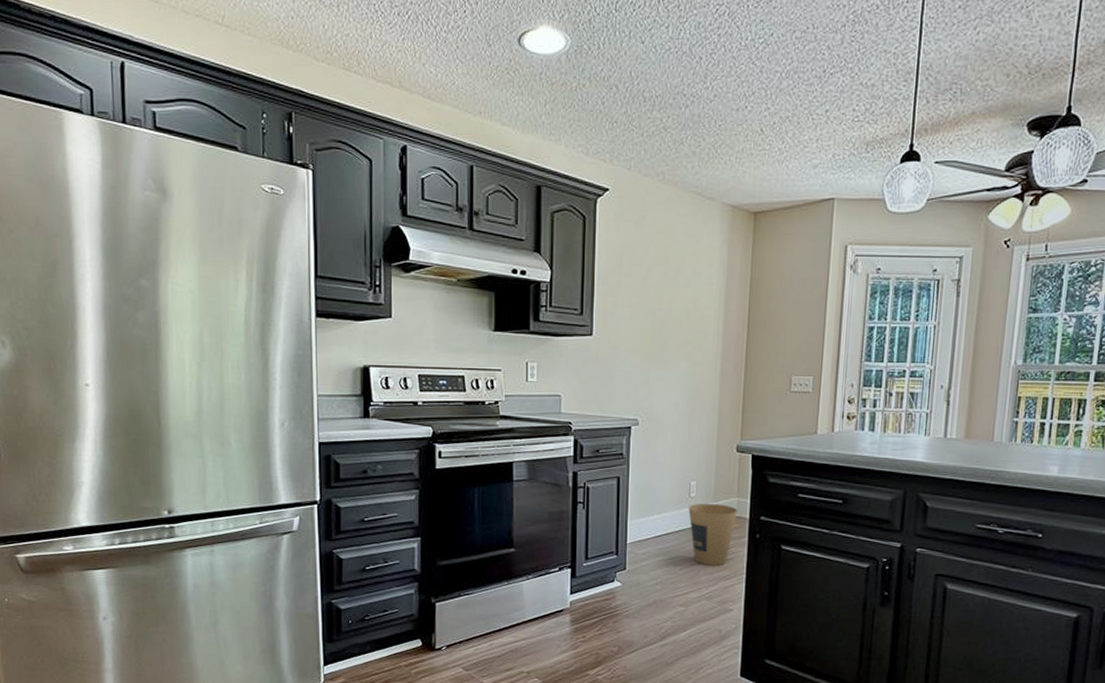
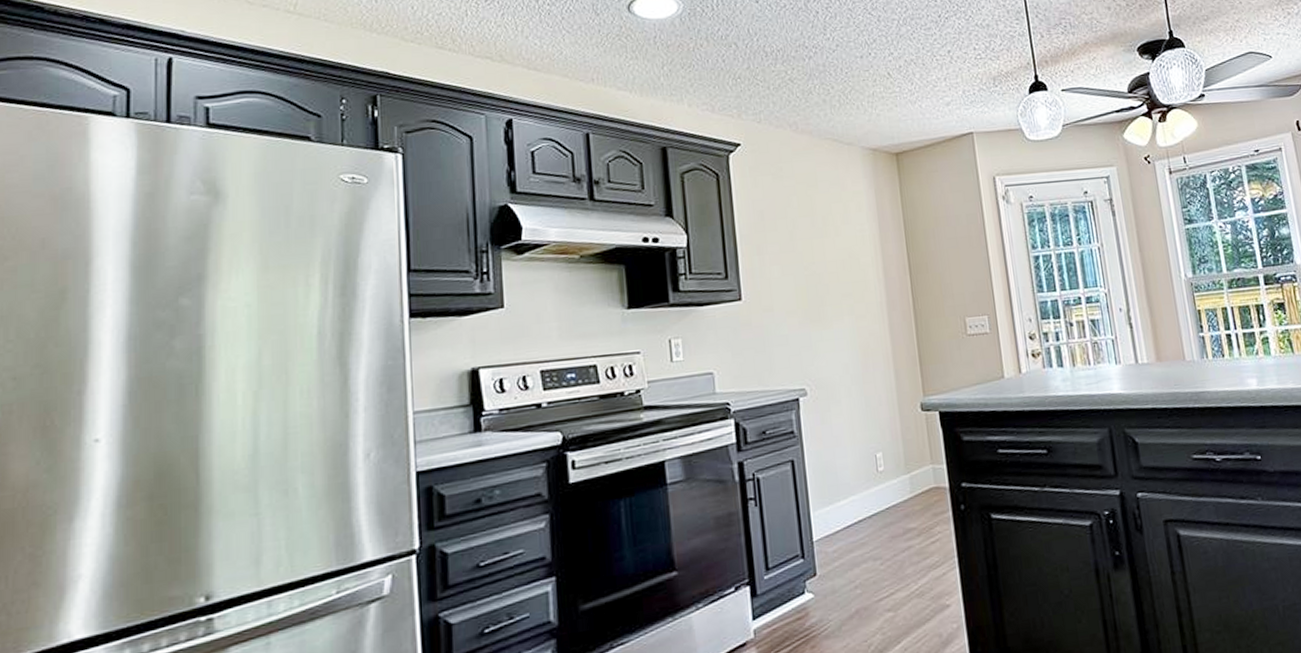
trash can: present [688,504,738,566] -> none [878,475,935,554]

